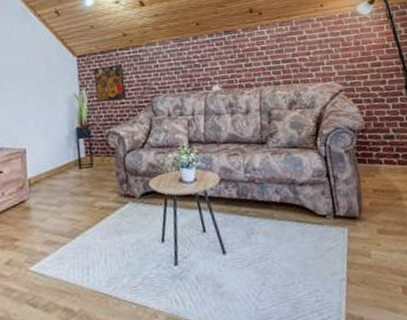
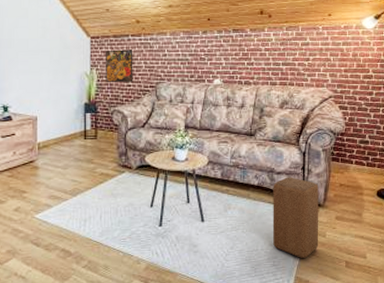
stool: none [297,187,365,288] -> present [272,177,319,258]

